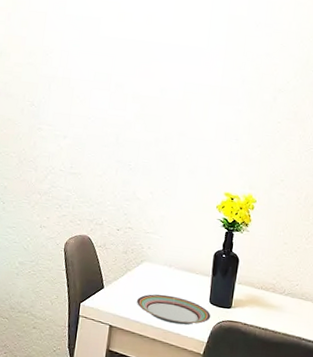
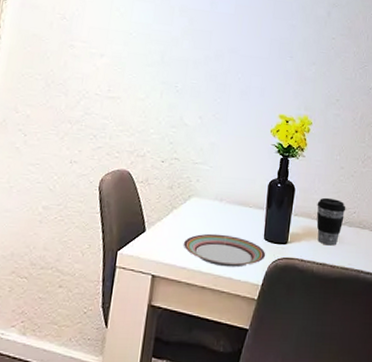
coffee cup: none [259,269,289,314] -> present [316,197,346,246]

